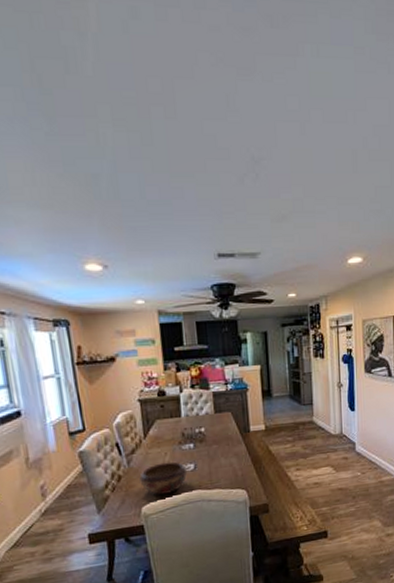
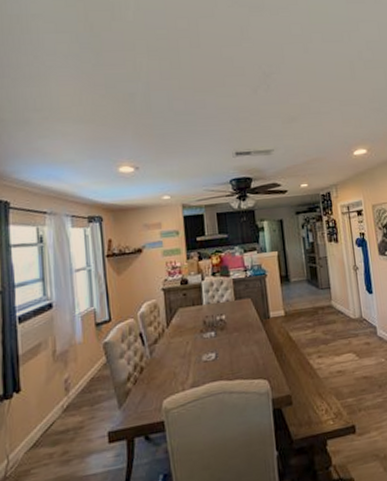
decorative bowl: present [139,461,188,496] -> none [161,350,209,388]

